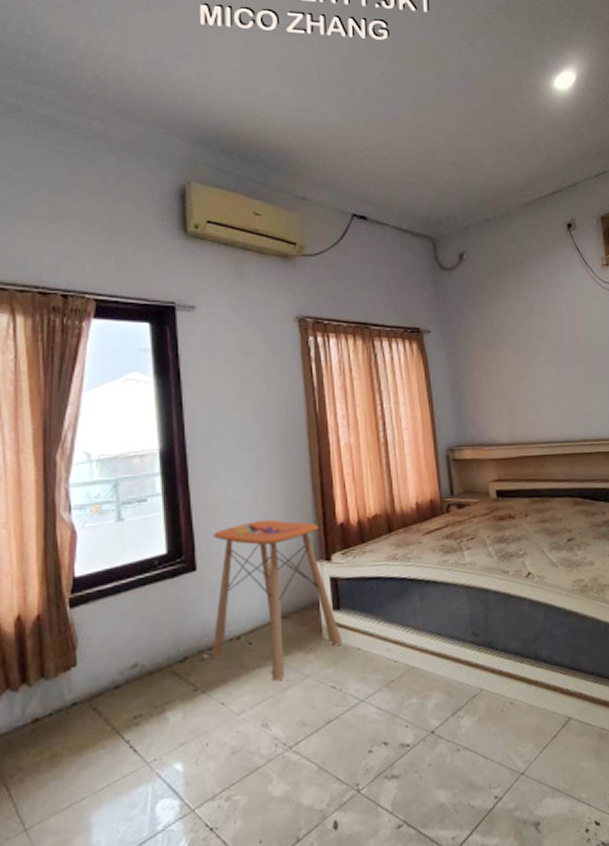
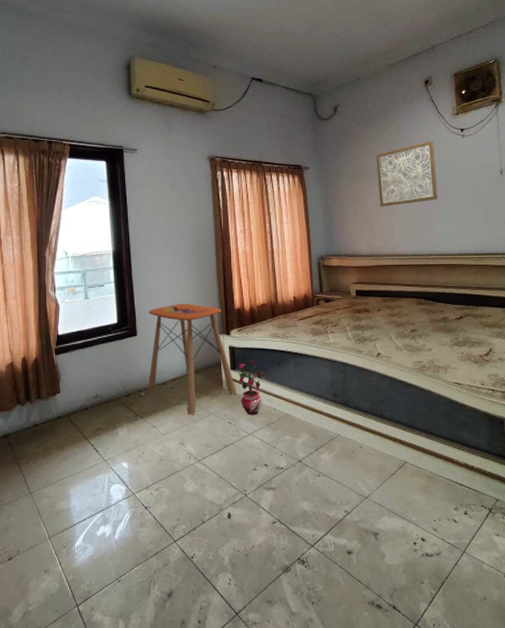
potted plant: none [343,594,381,673] -> present [238,360,265,415]
wall art: none [513,297,590,381] -> present [376,140,438,207]

